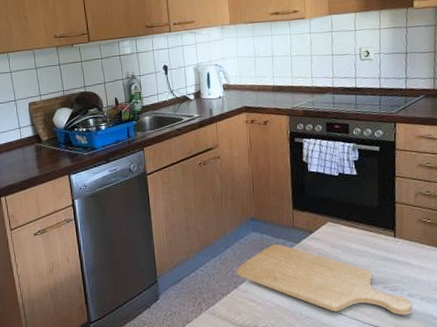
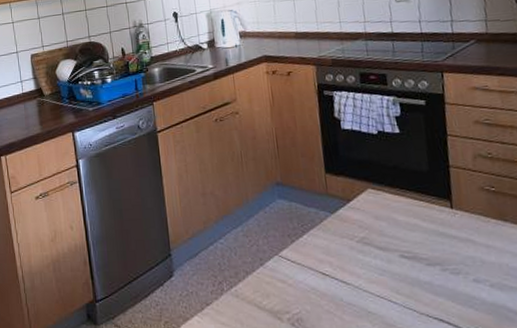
chopping board: present [235,243,413,315] -> none [261,213,481,305]

